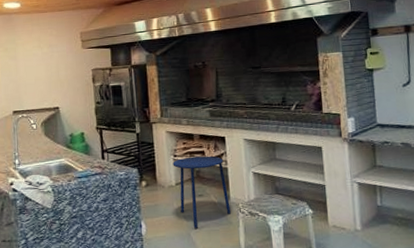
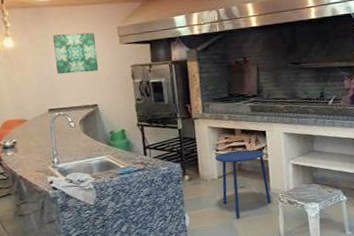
wall art: none [20,37,61,78] -> present [52,32,99,75]

